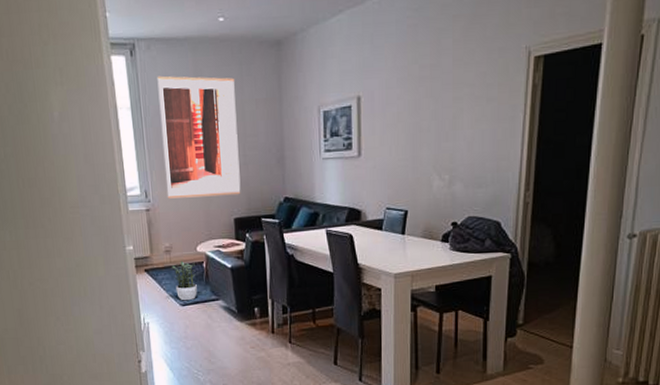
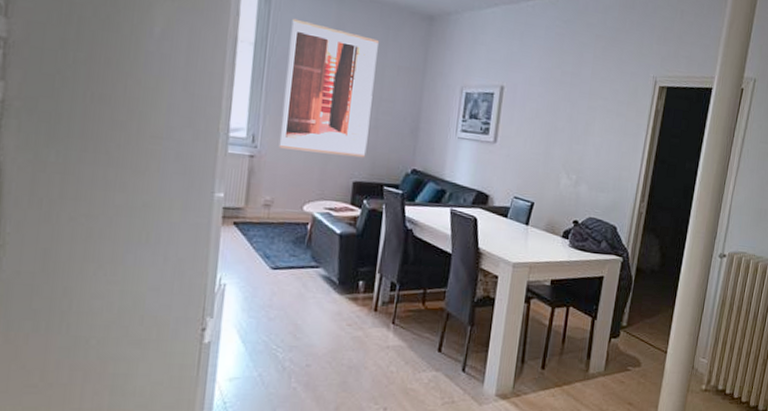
potted plant: present [172,261,197,301] -> none [268,219,298,265]

